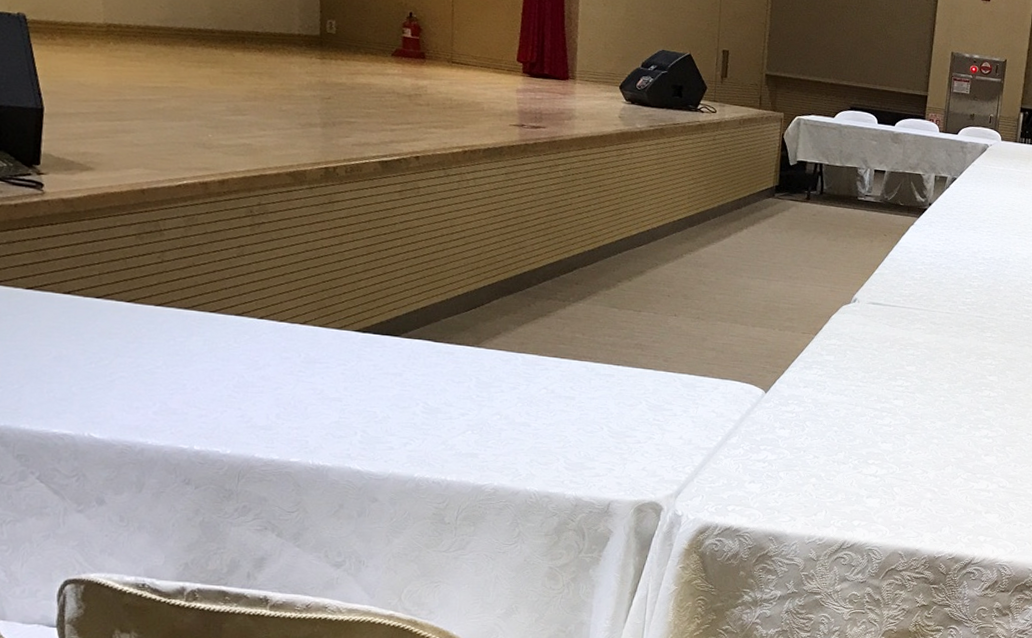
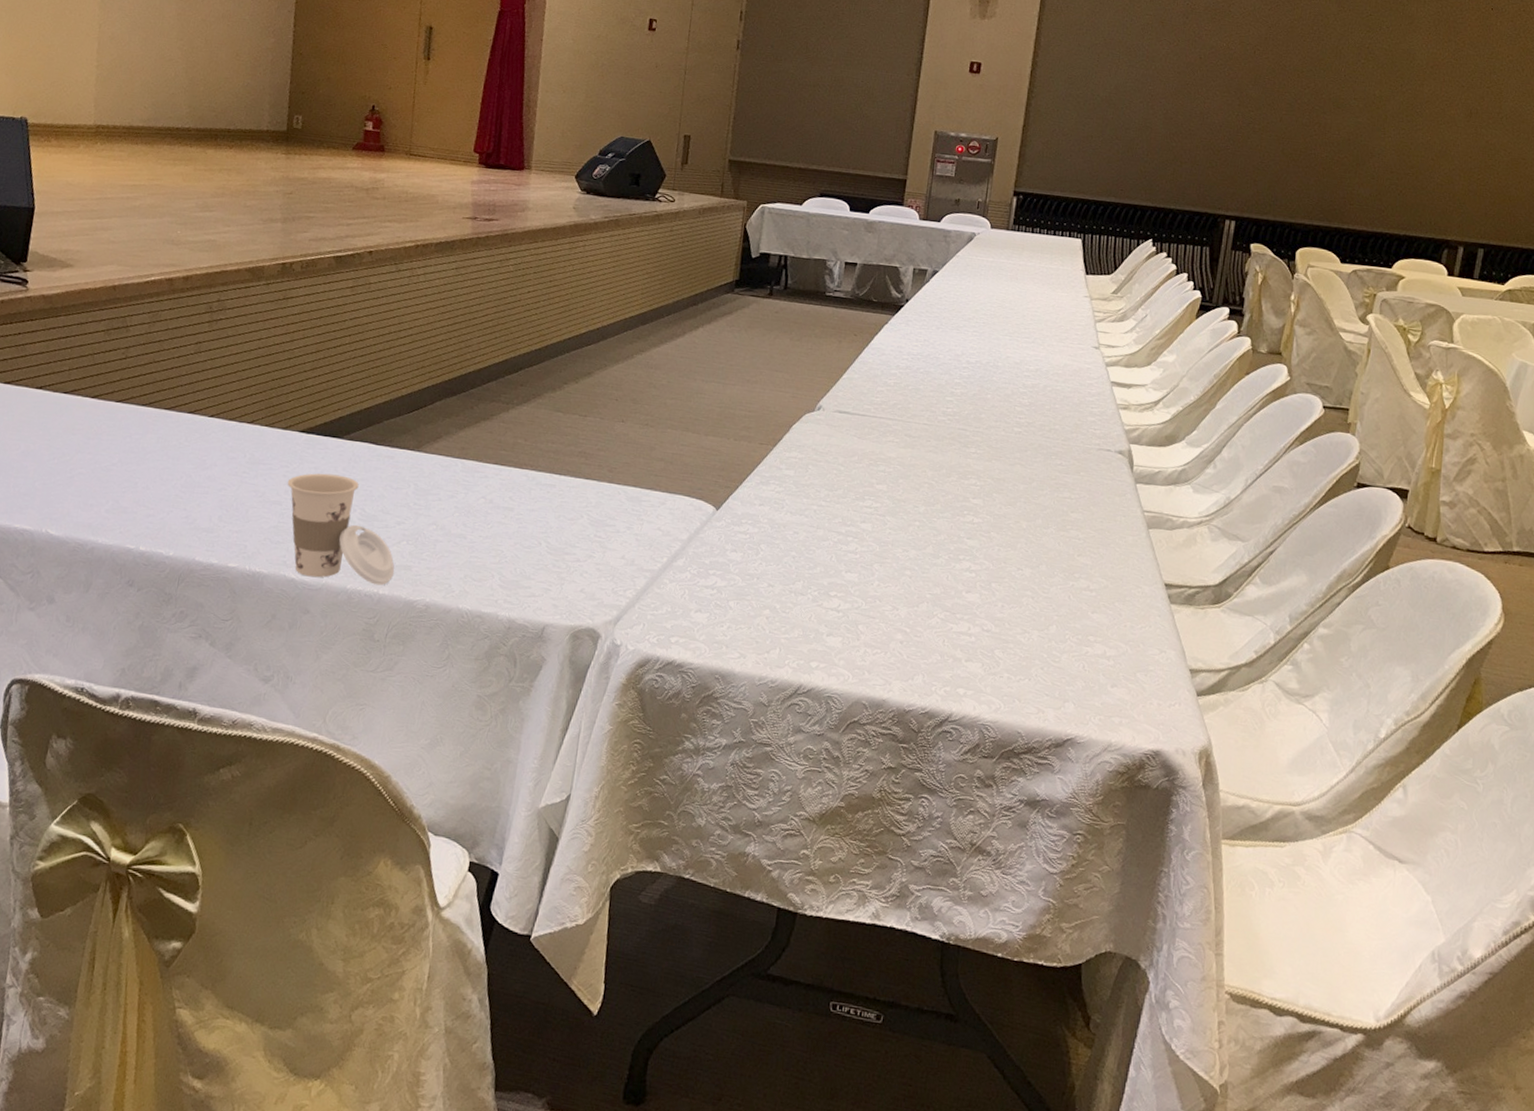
cup: none [346,370,462,473] -> present [287,473,395,586]

